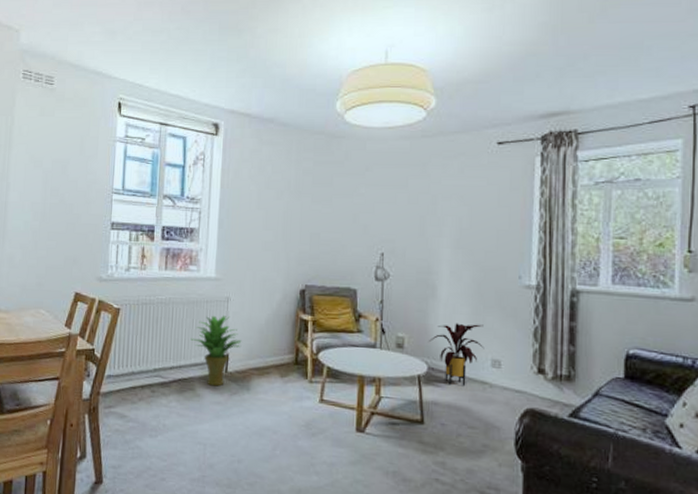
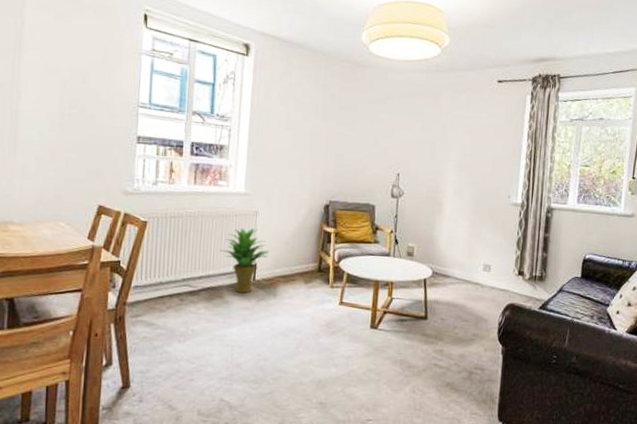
house plant: present [429,323,484,387] -> none [434,234,479,287]

